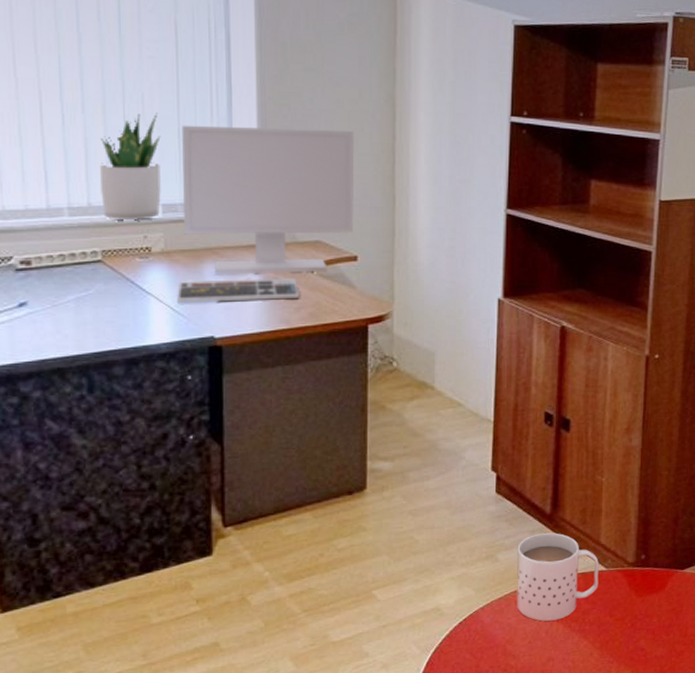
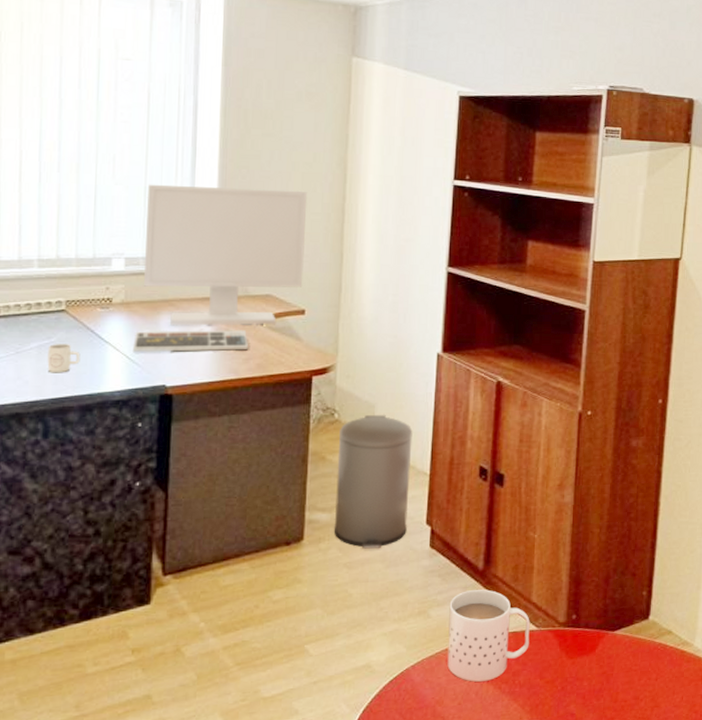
mug: none [86,296,122,327] -> present [47,344,81,373]
planter: present [100,113,161,221] -> none [69,173,128,273]
pedal bin: none [397,362,475,496] -> present [333,415,413,549]

